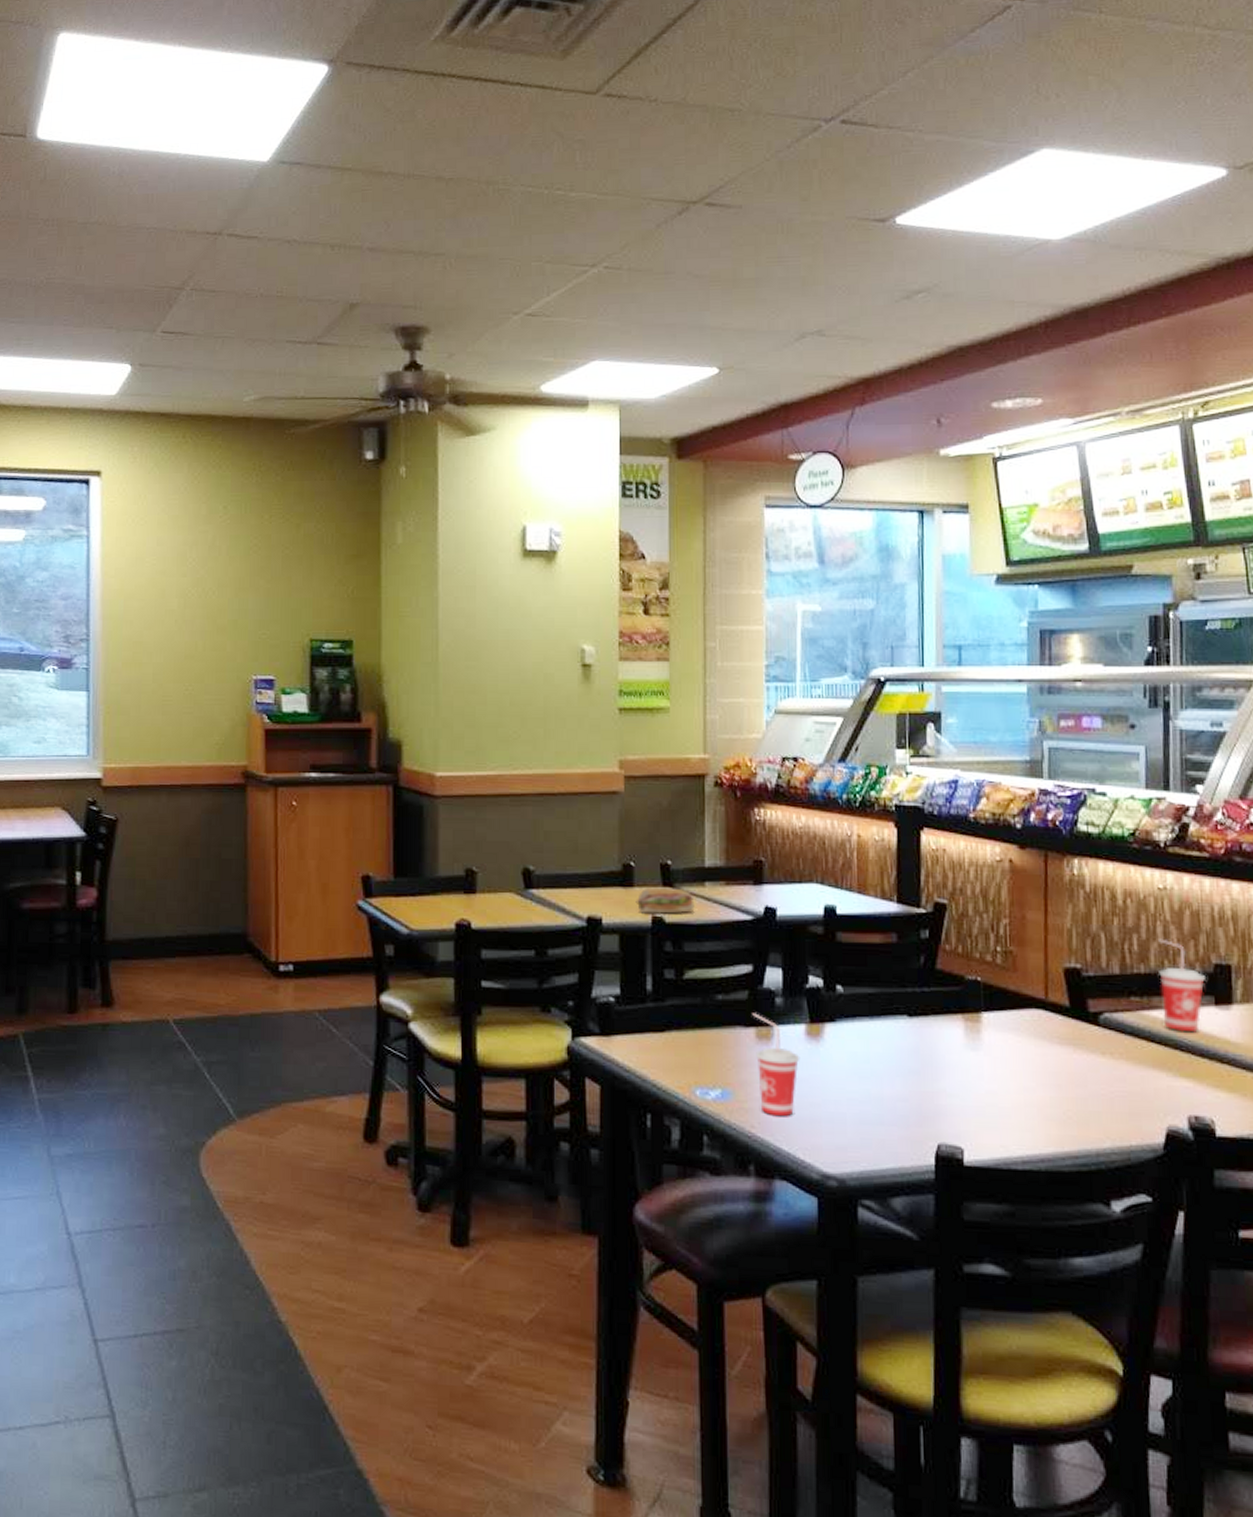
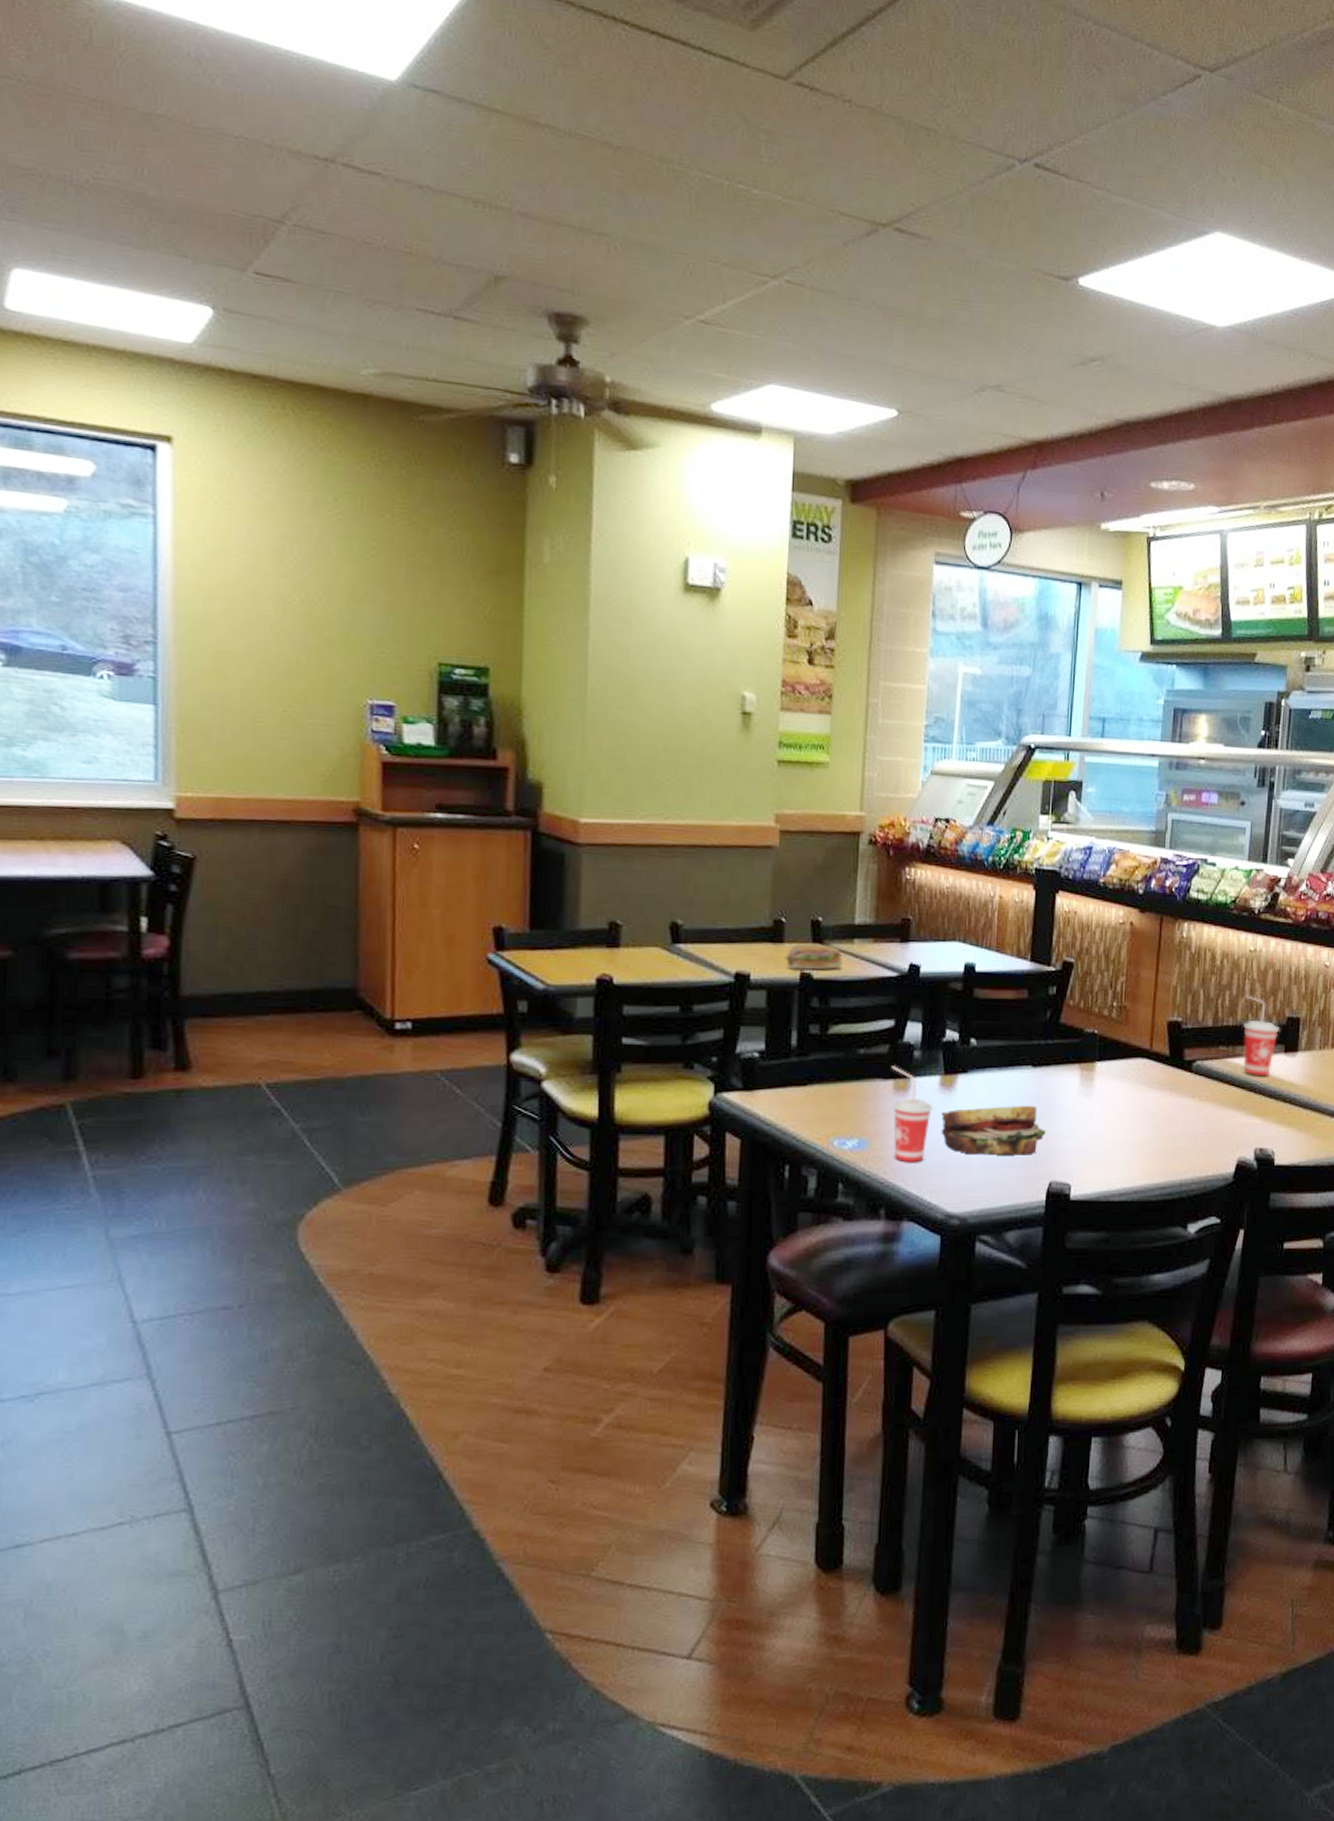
sandwich: none [810,1058,929,1114] -> present [941,1105,1046,1155]

